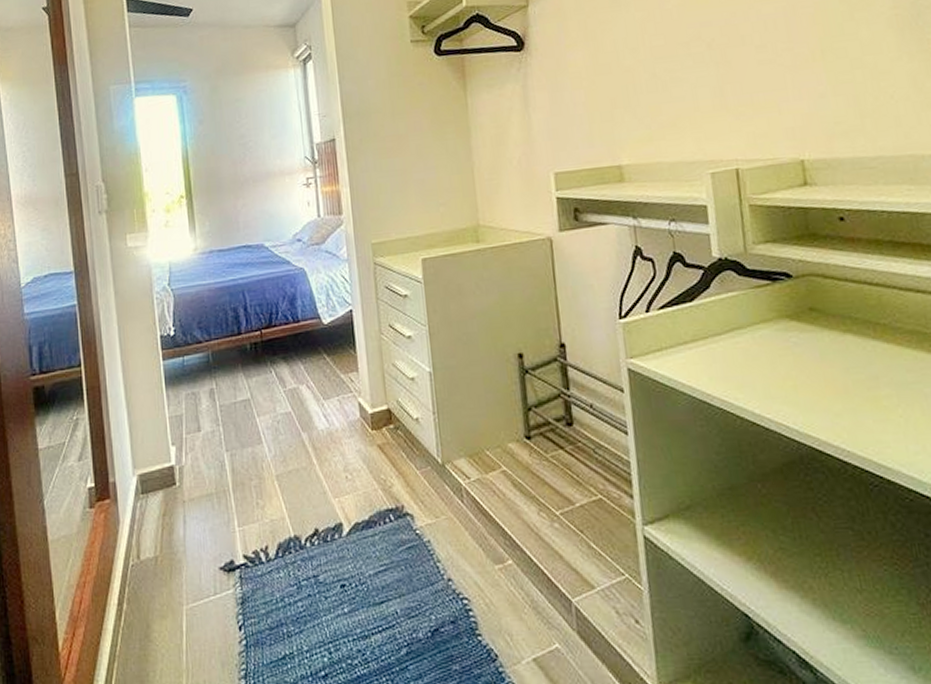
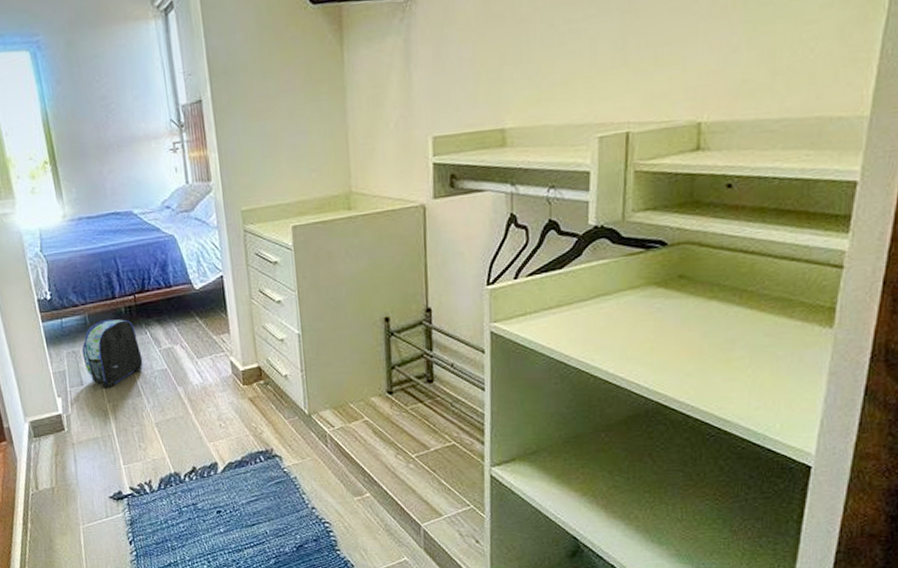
backpack: none [202,356,266,435] -> present [82,319,143,388]

